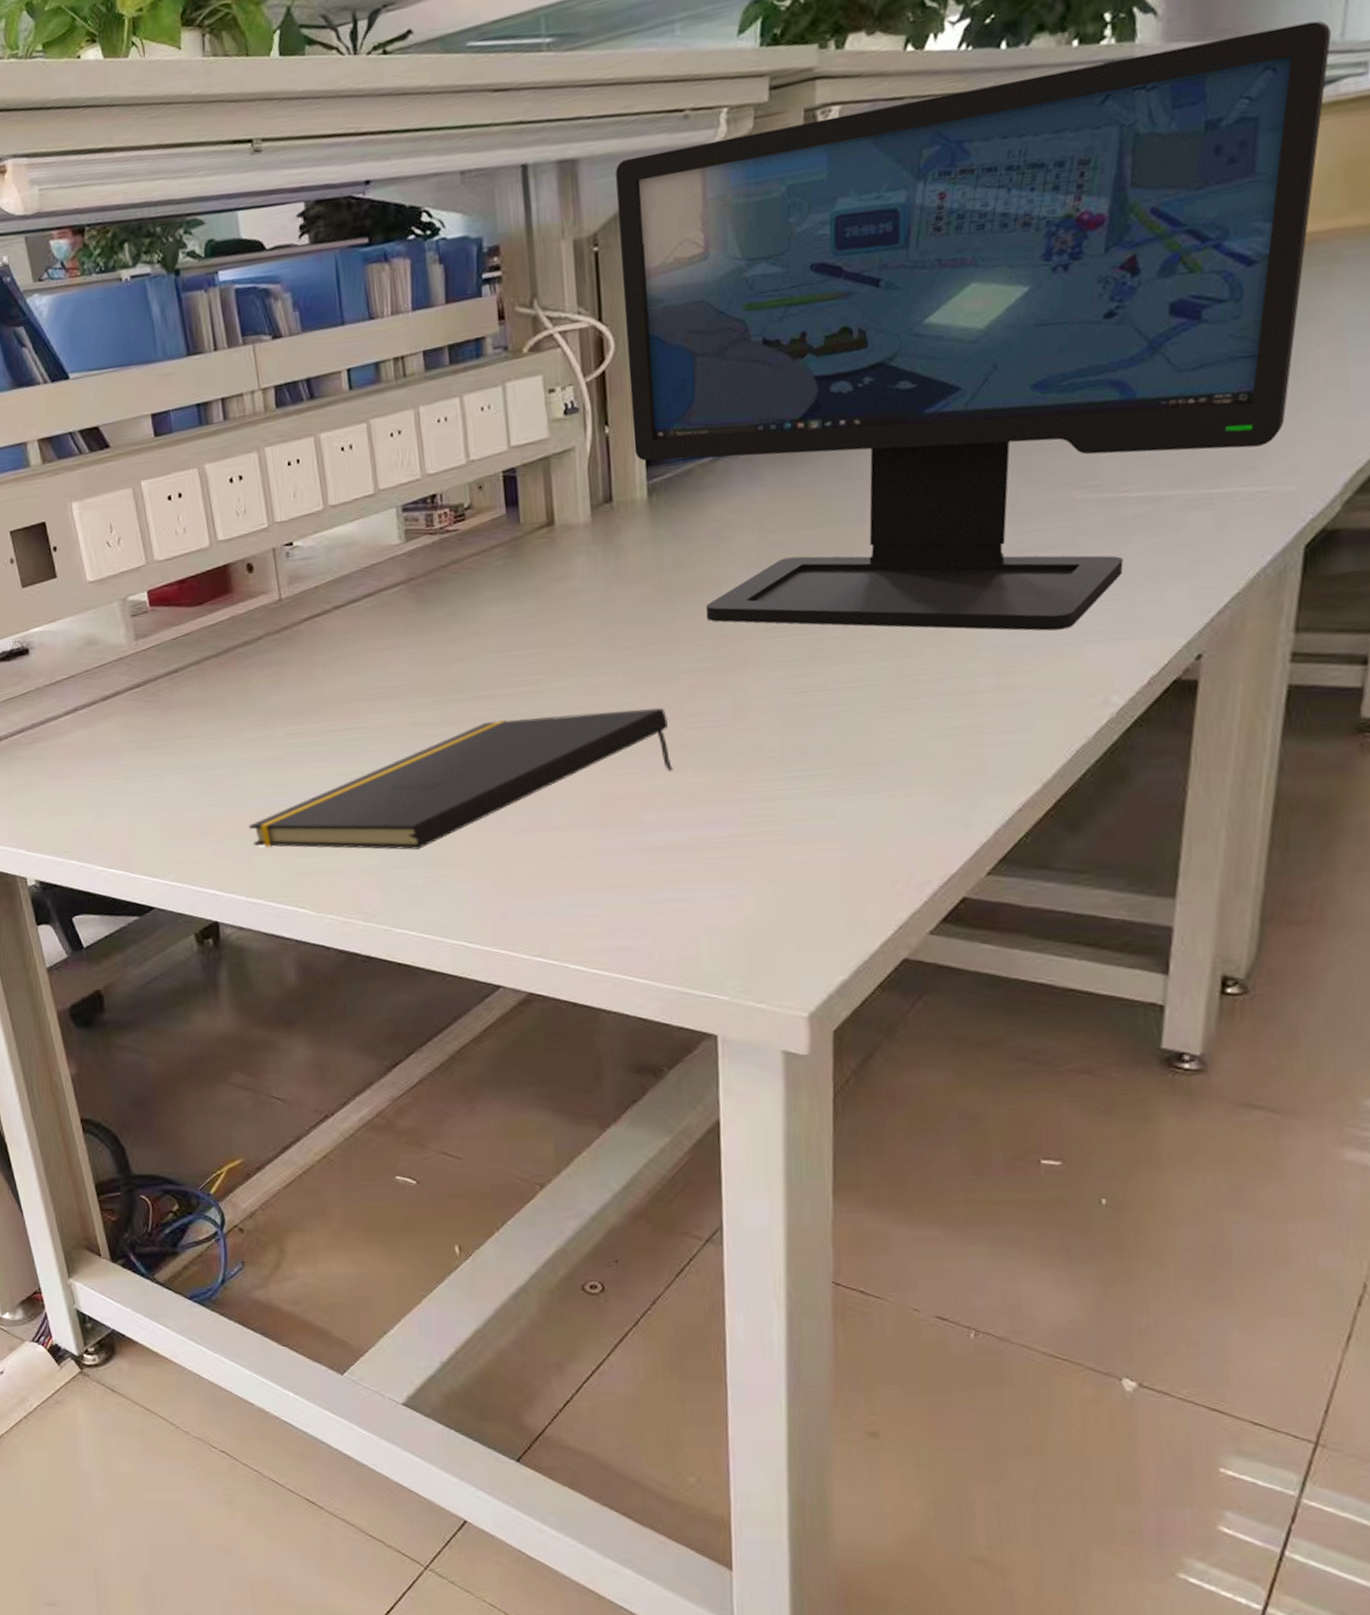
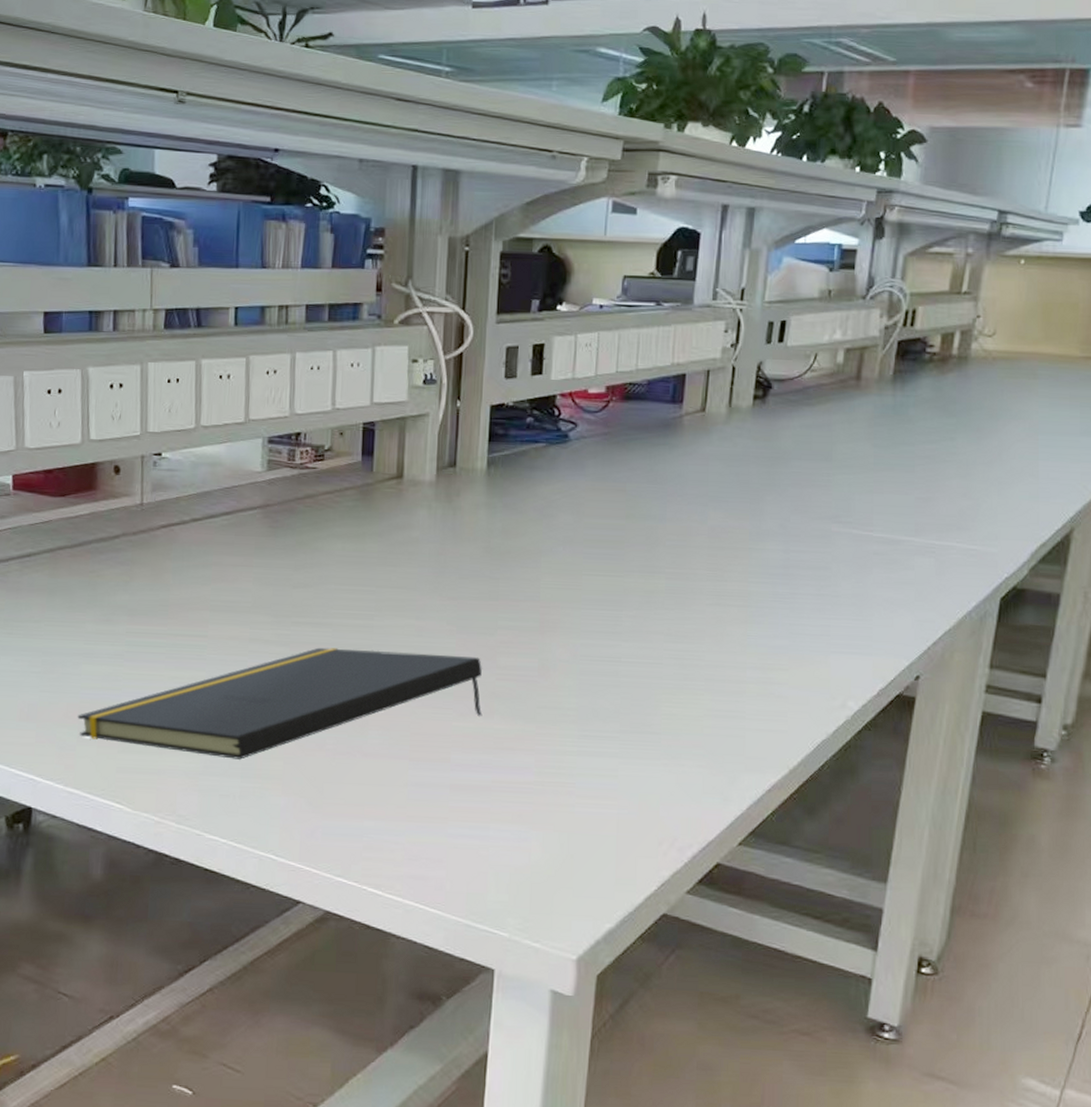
computer monitor: present [615,20,1331,631] -> none [480,180,1038,638]

